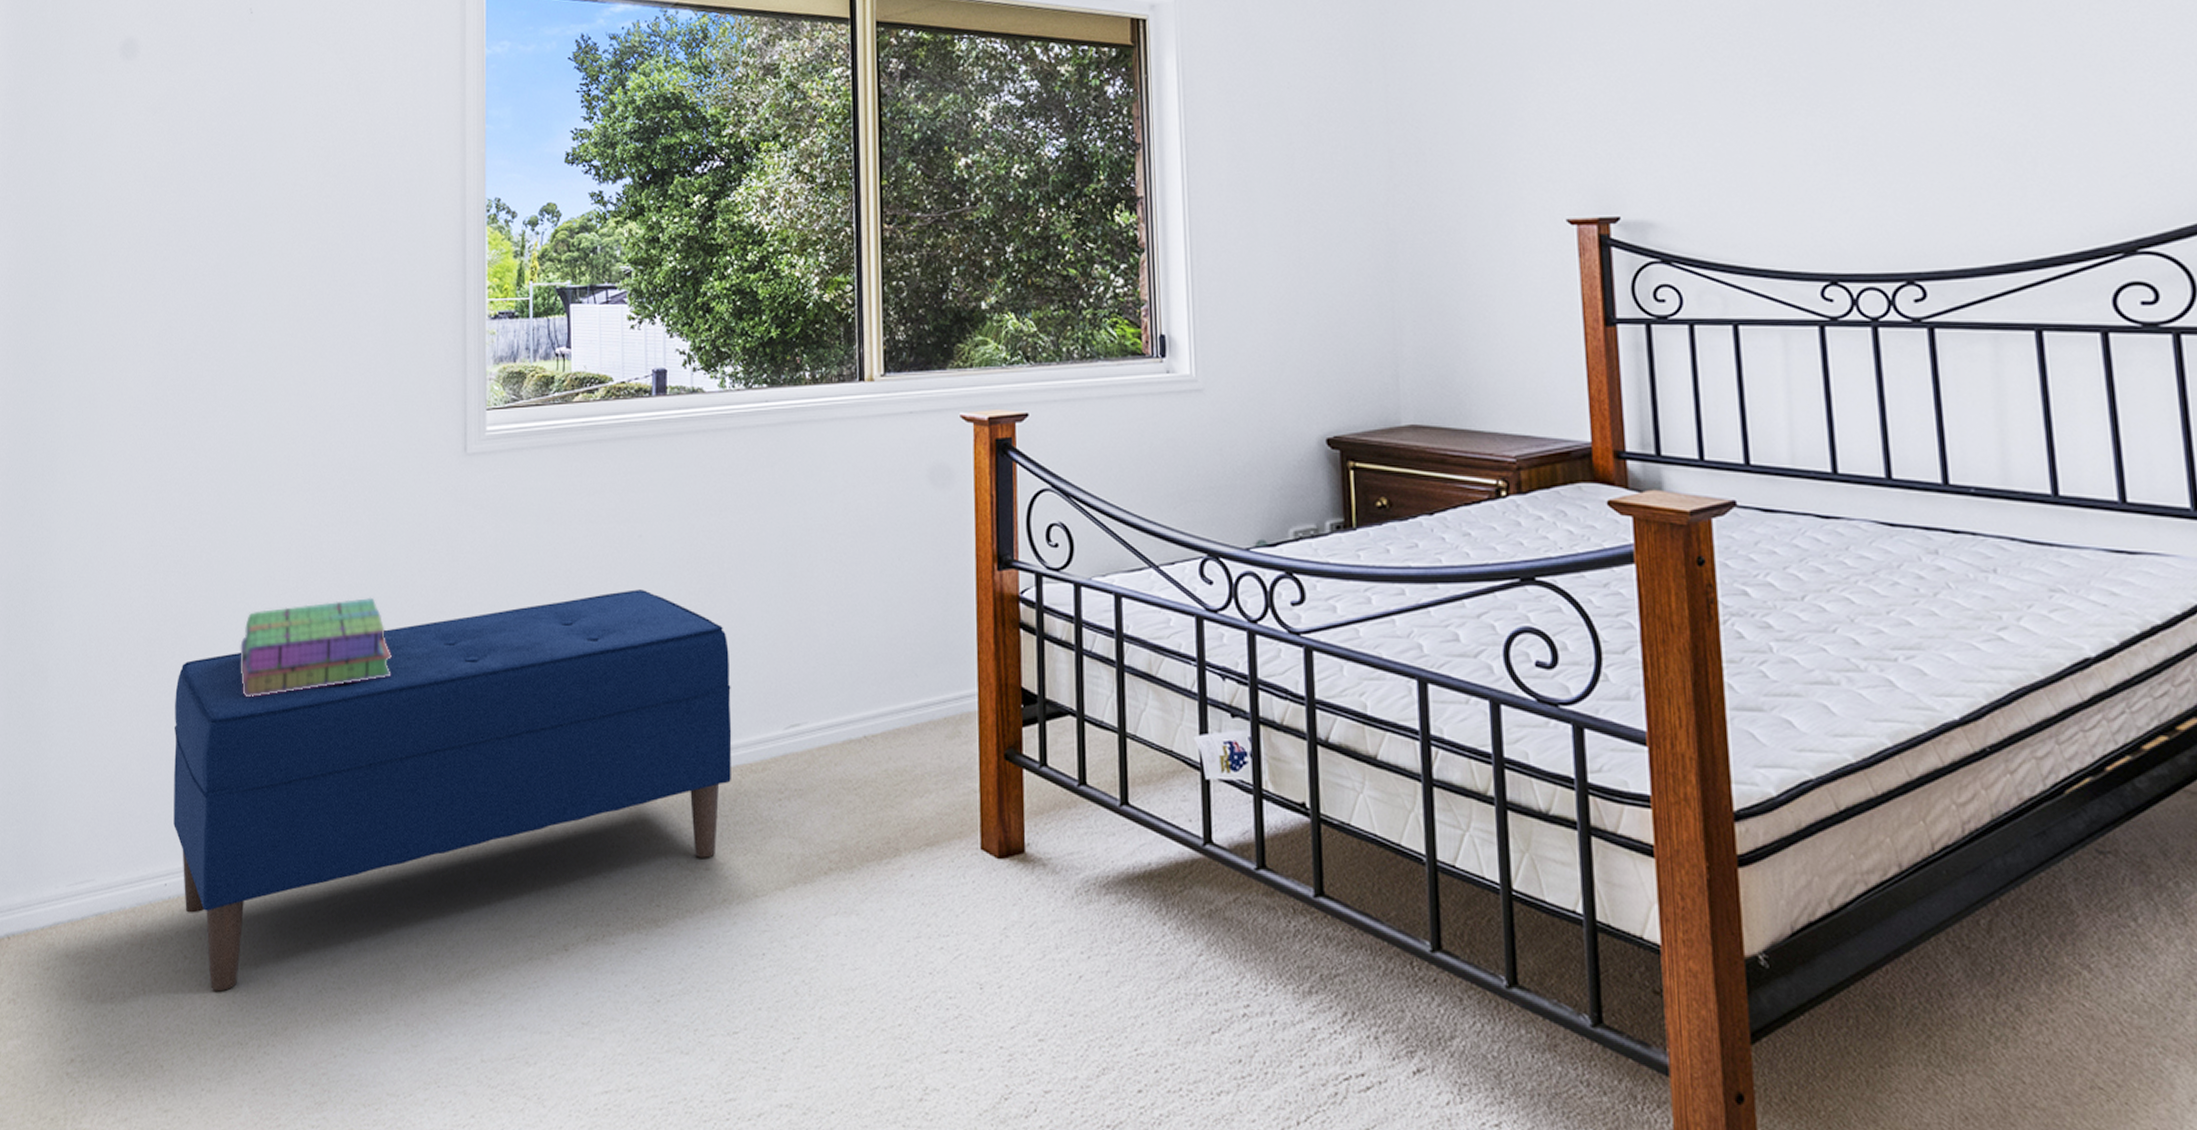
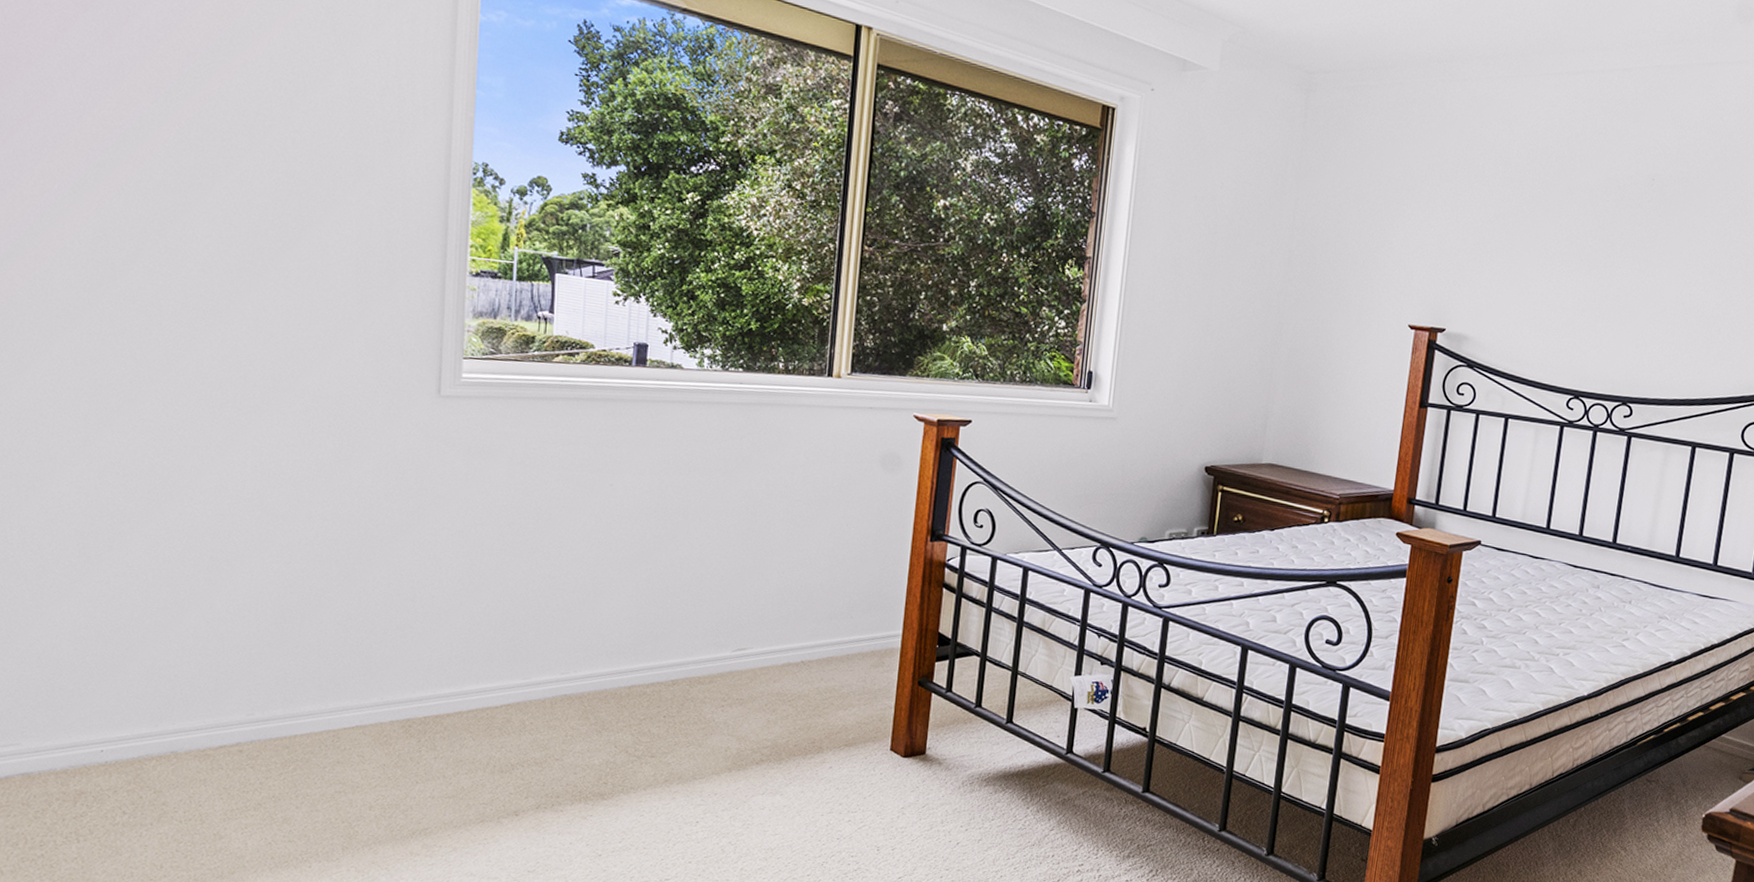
bench: present [173,589,732,992] -> none [111,529,688,842]
stack of books: present [240,597,392,697] -> none [187,513,353,593]

